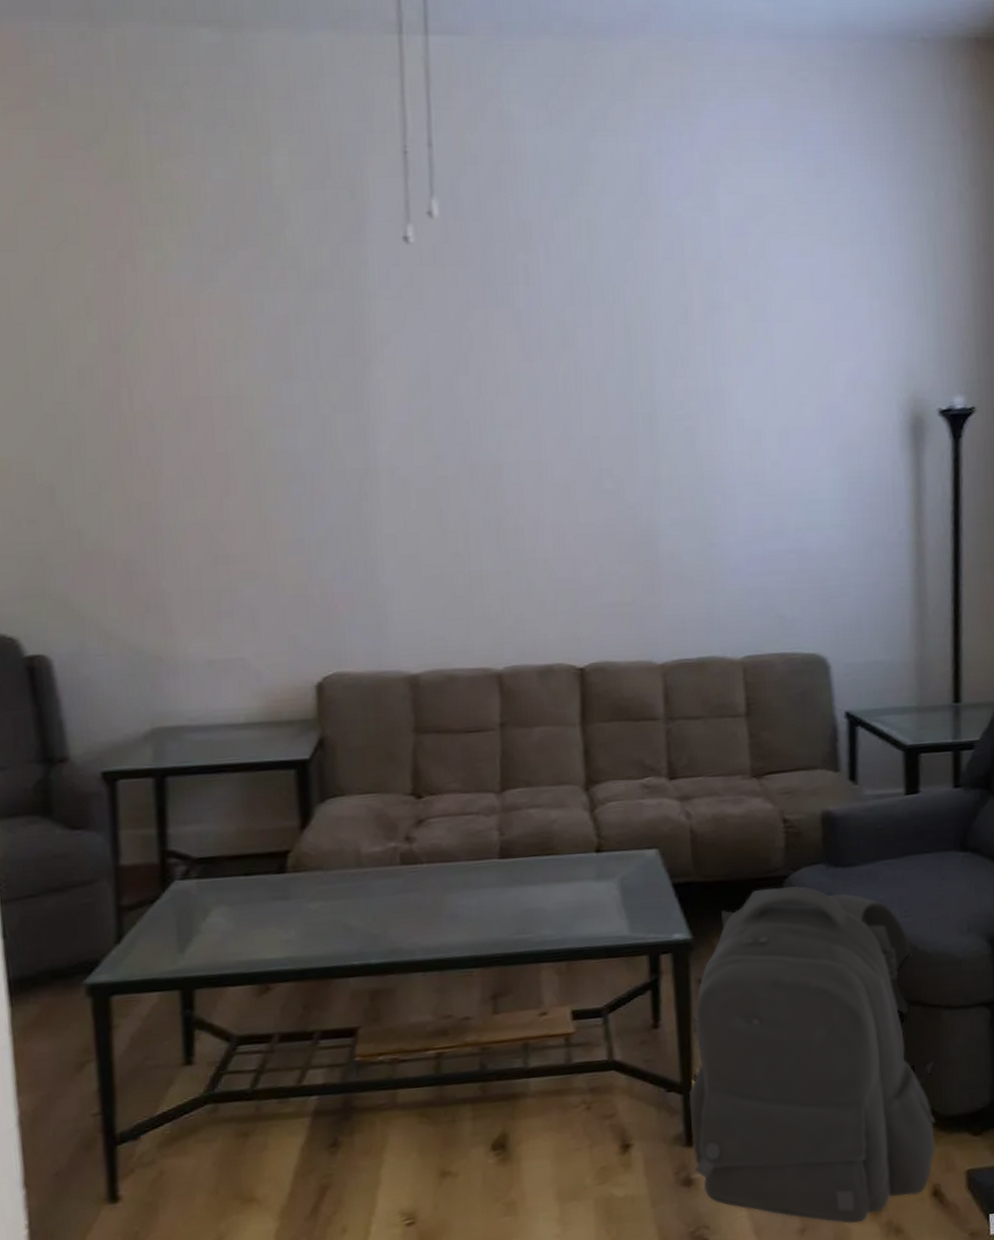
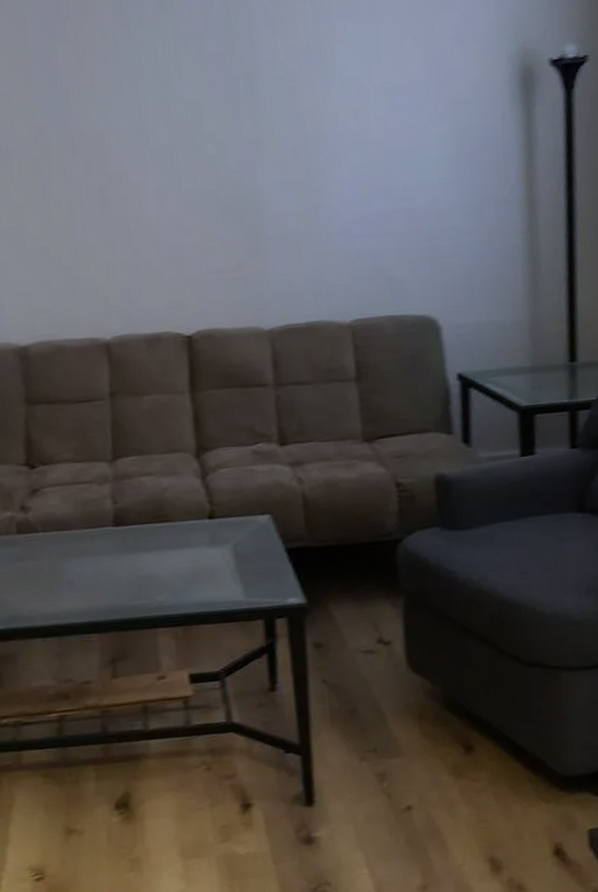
backpack: present [688,886,935,1224] -> none [307,550,557,882]

